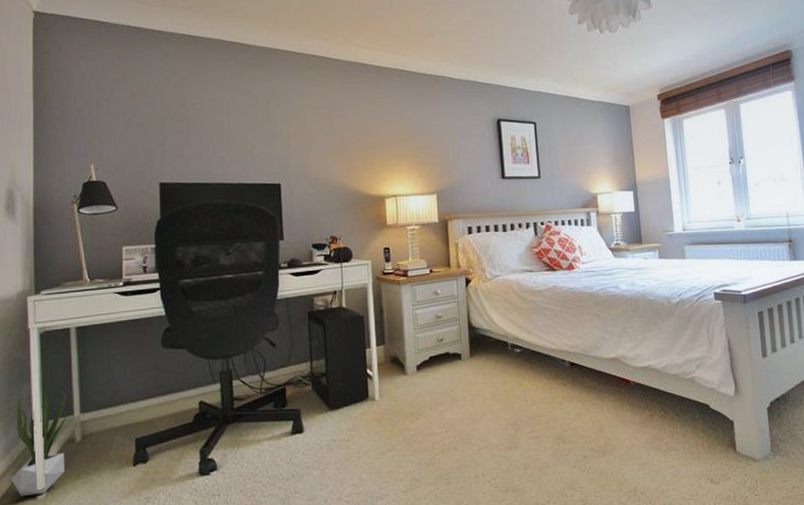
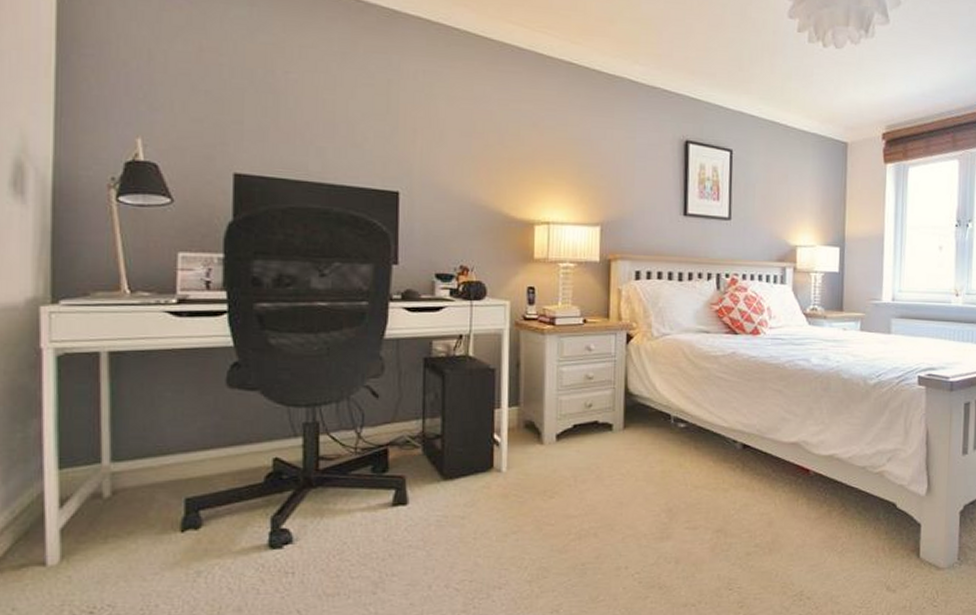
potted plant: present [10,387,66,497] -> none [10,425,91,562]

